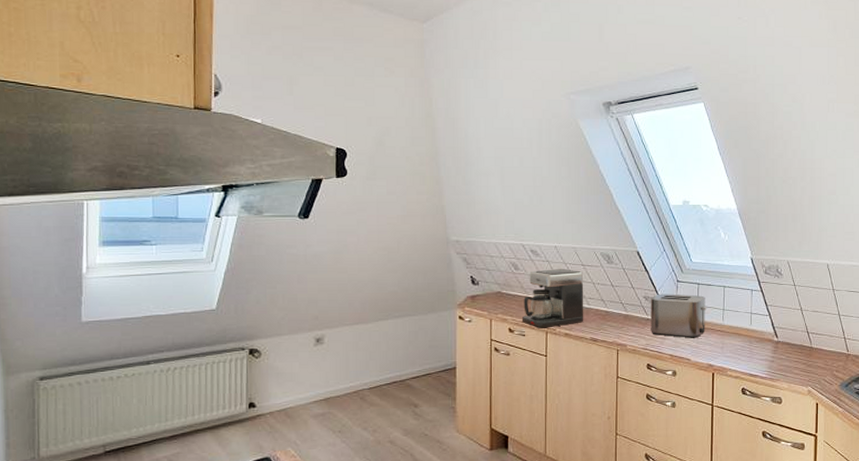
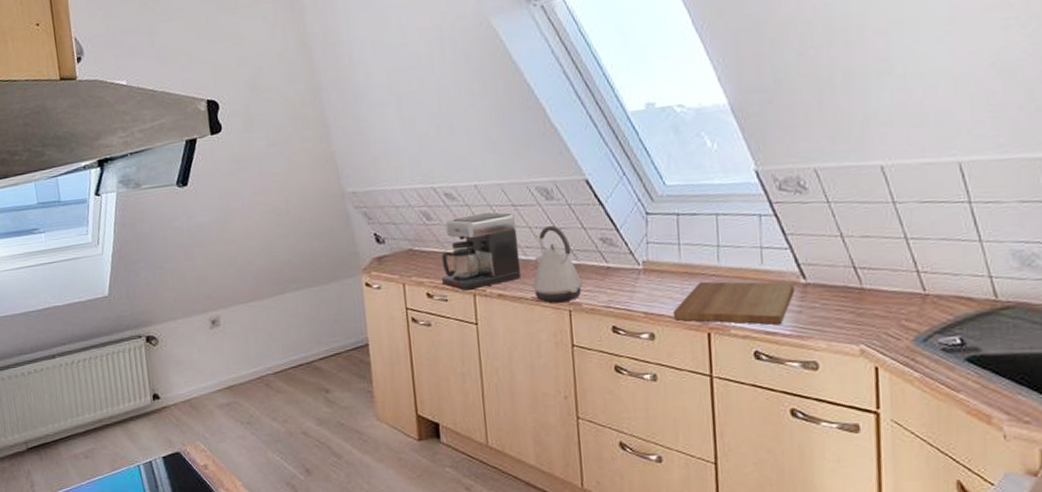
kettle: none [591,284,629,344] -> present [532,226,583,304]
toaster: present [650,293,708,338] -> none [609,229,694,289]
cutting board: none [691,334,771,370] -> present [674,281,795,325]

